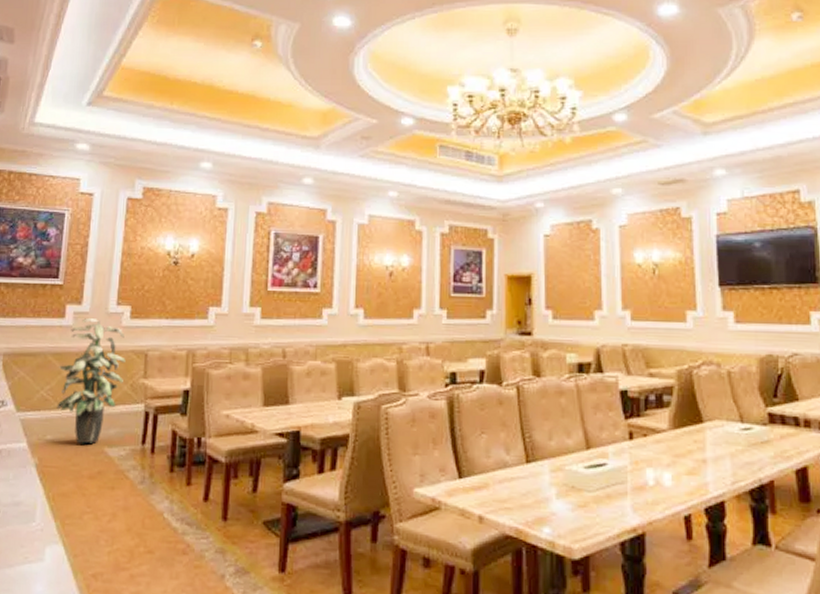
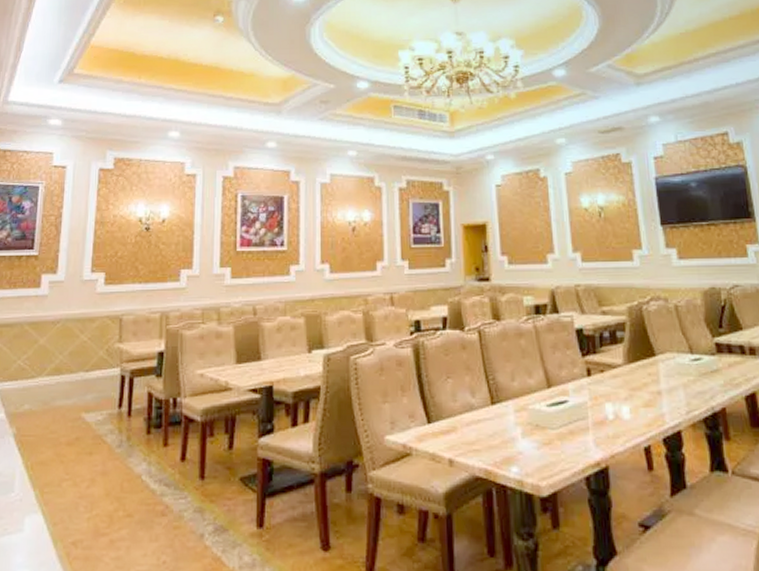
indoor plant: present [57,318,126,444] -> none [34,287,101,411]

